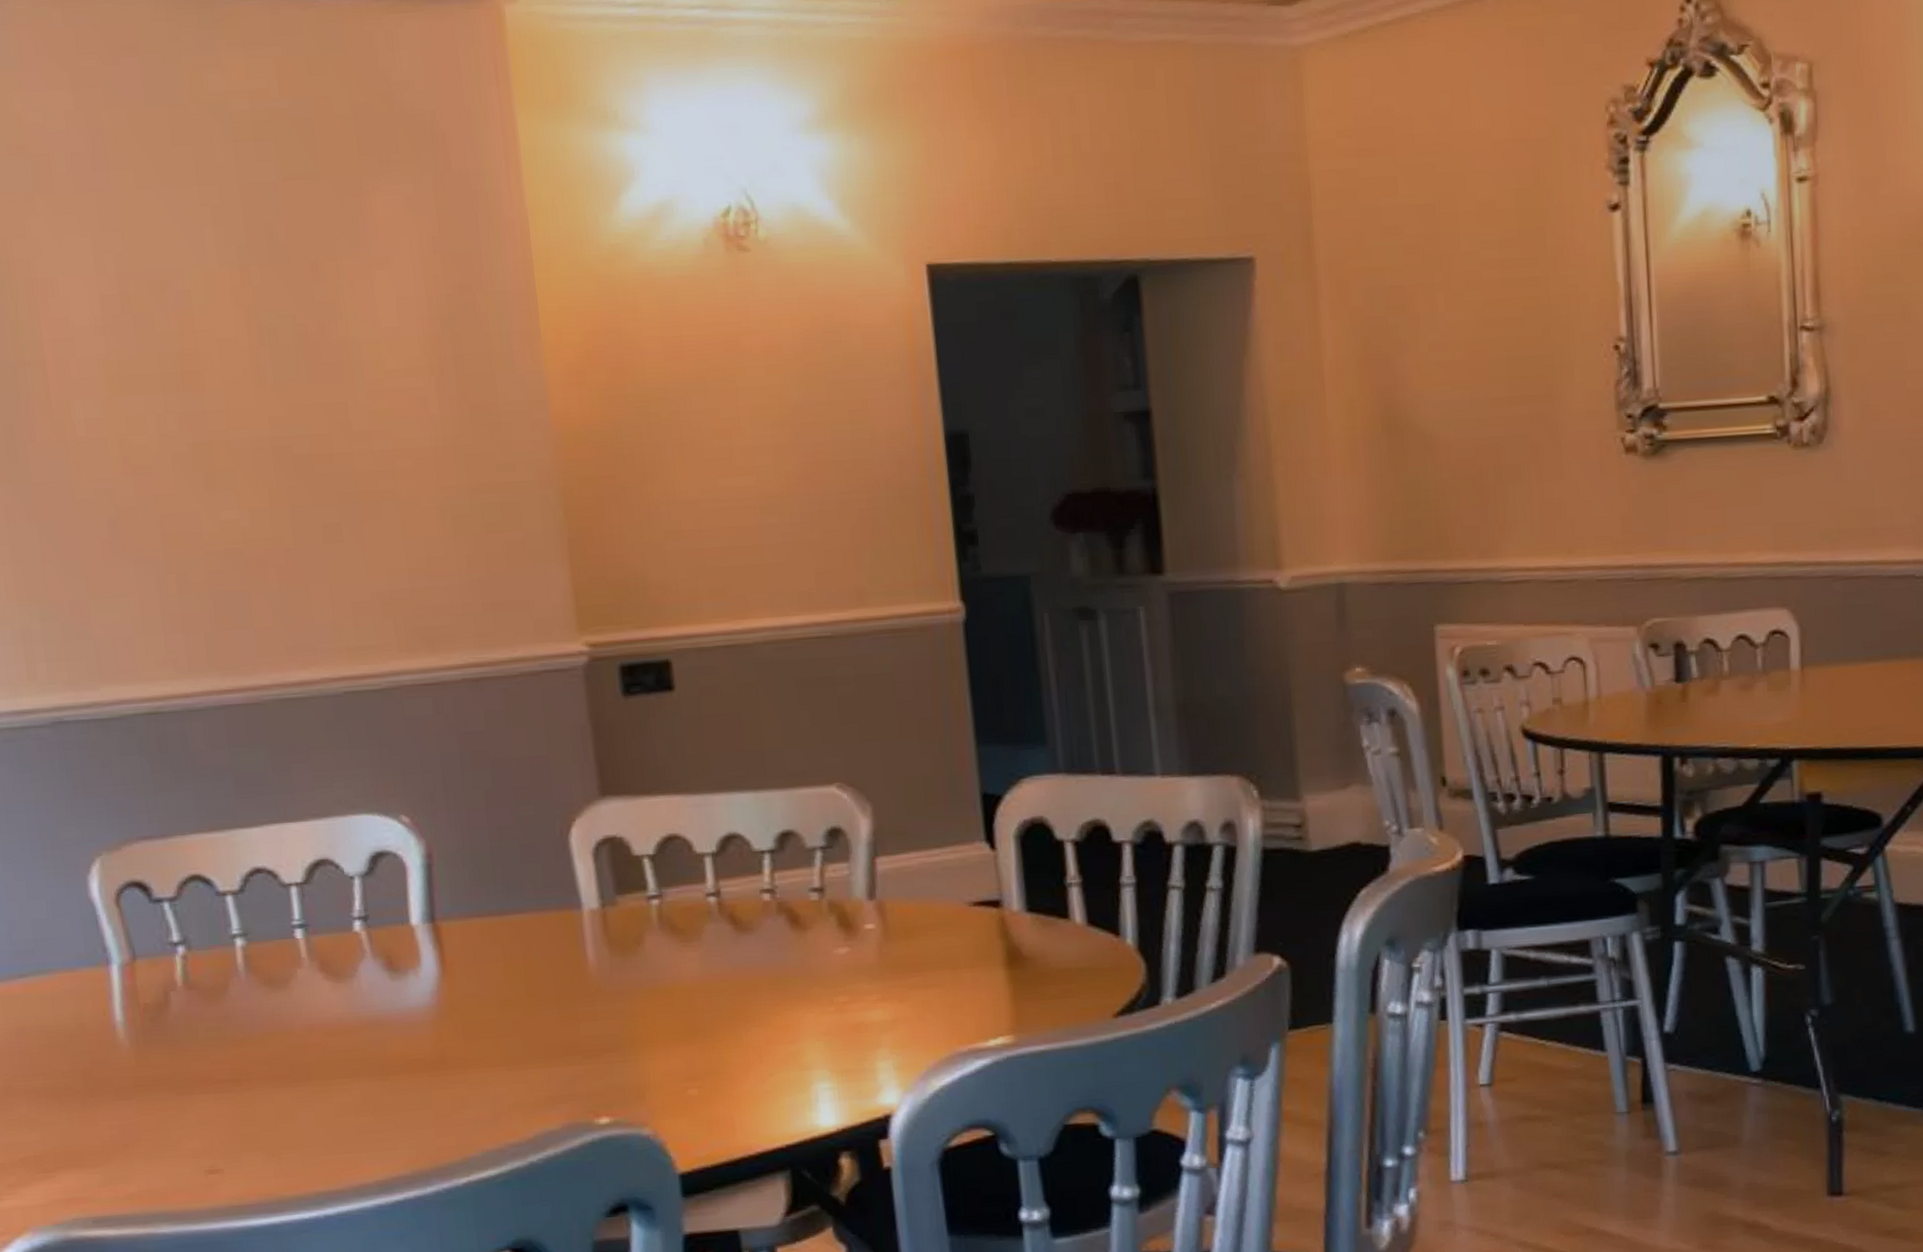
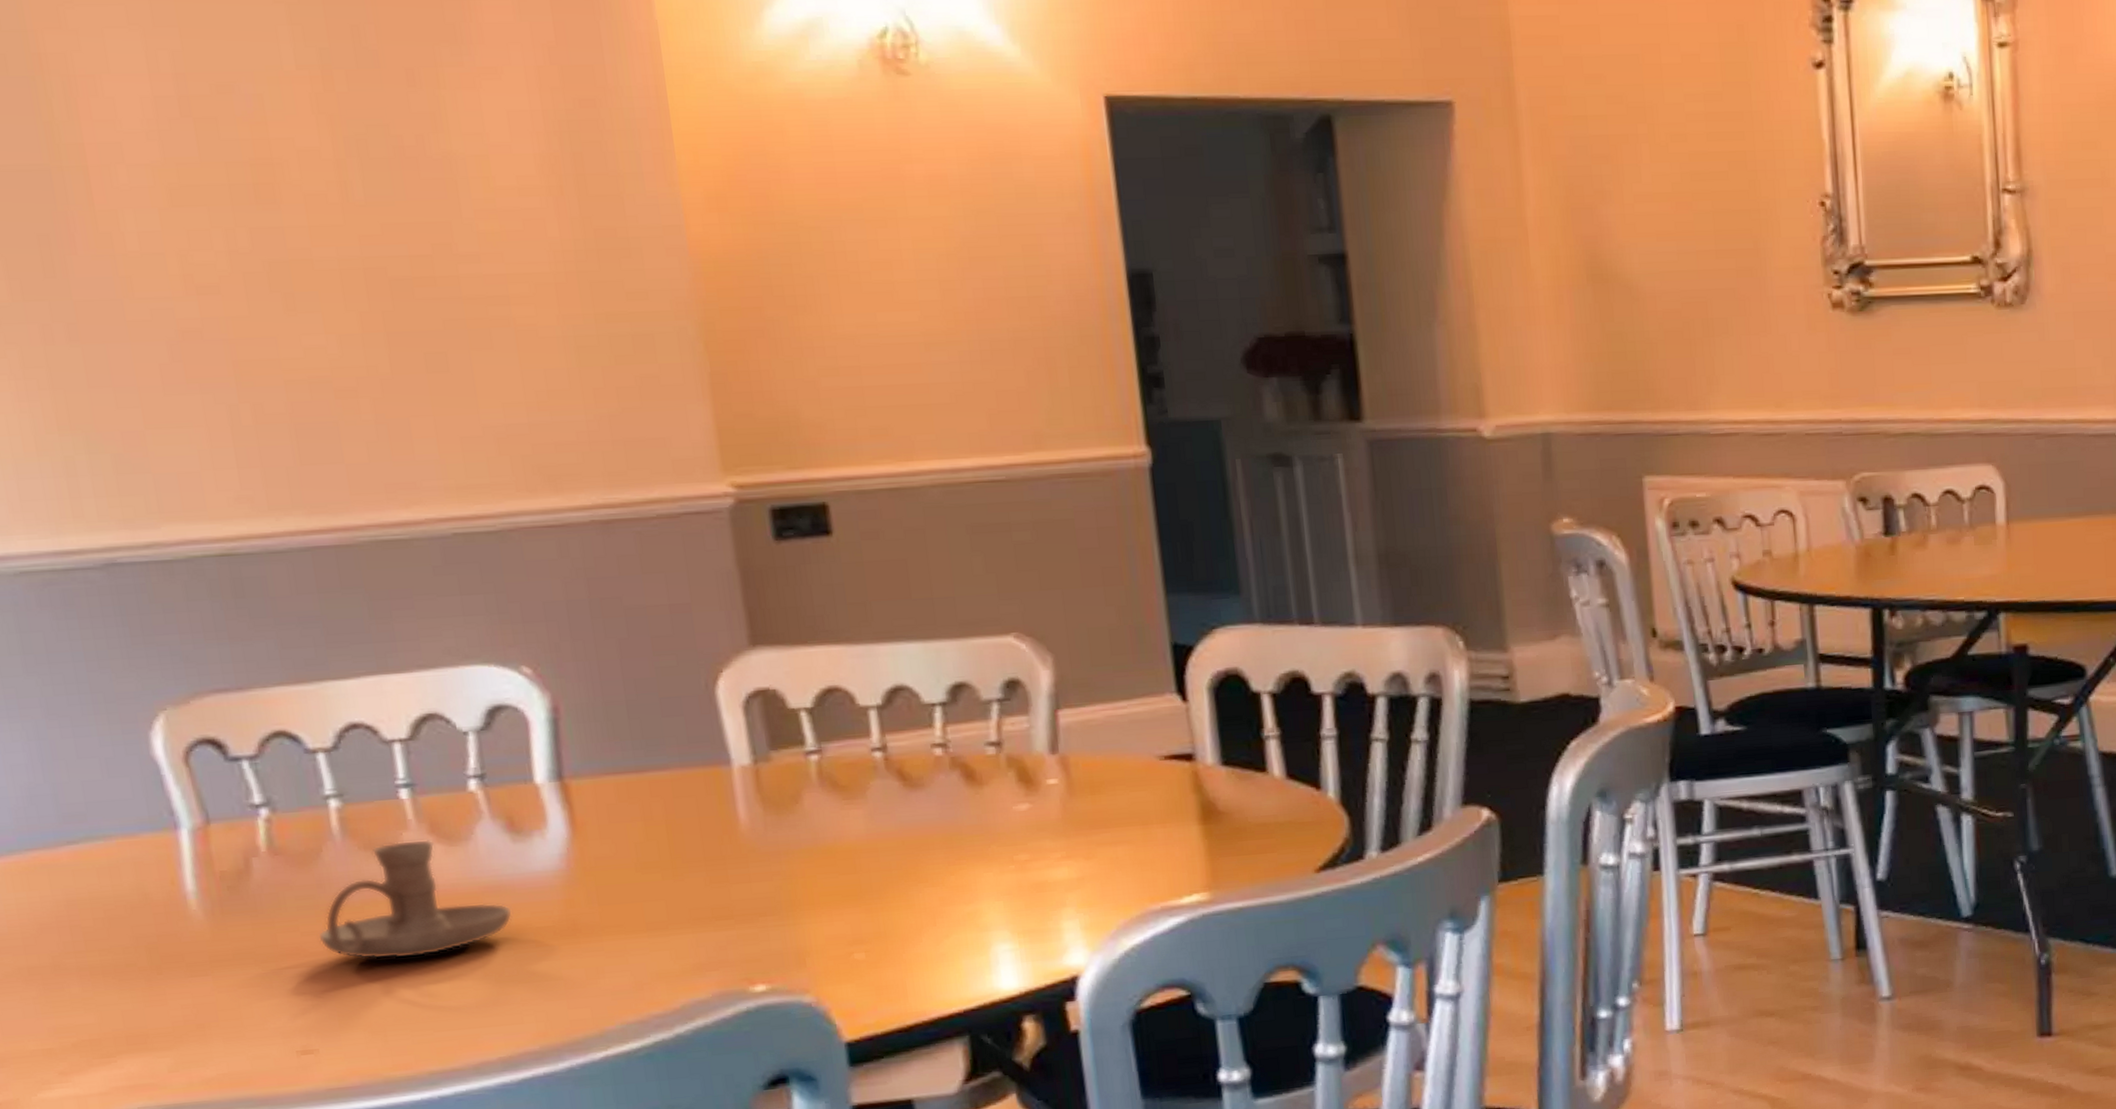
candle holder: none [225,976,390,1087] -> present [319,839,513,959]

